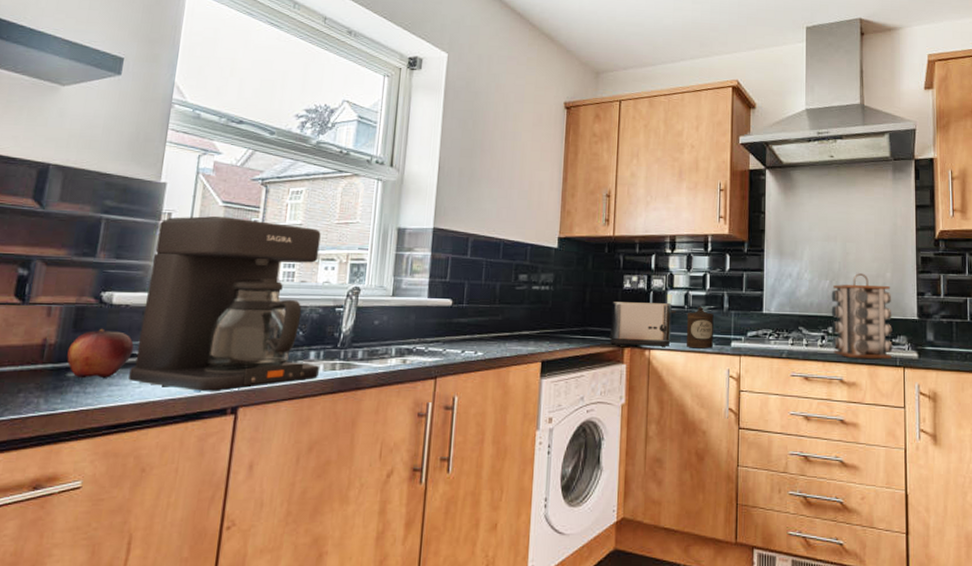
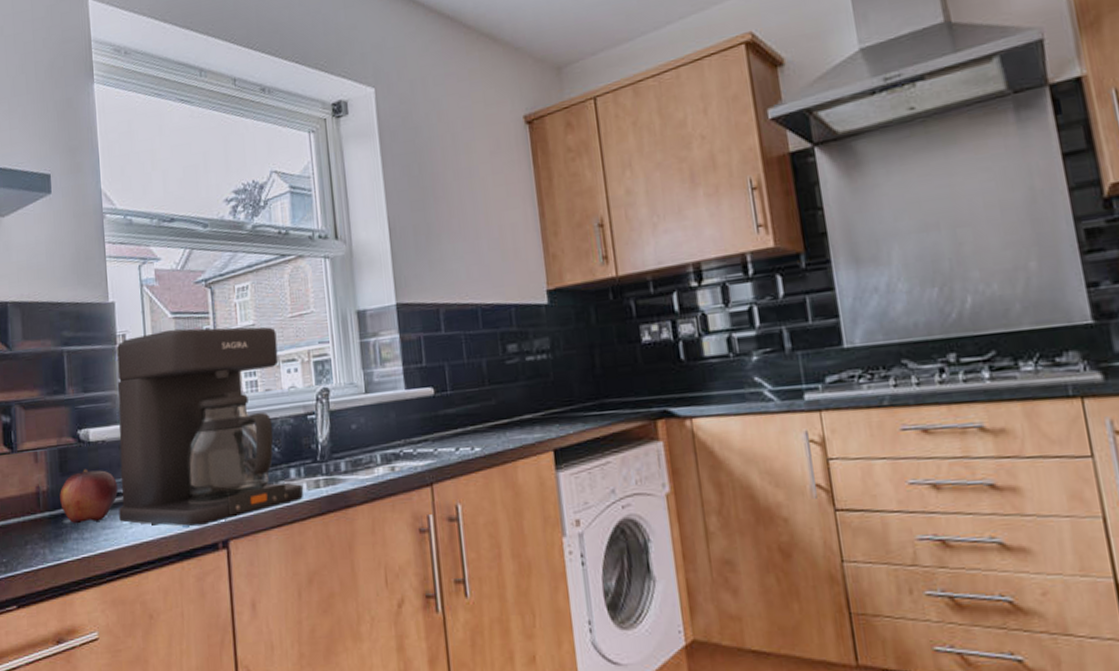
toaster: present [609,300,677,346] -> none [629,353,720,418]
canister: present [687,307,714,349] -> none [734,352,778,410]
spice rack: present [831,273,893,360] -> none [944,269,1059,396]

